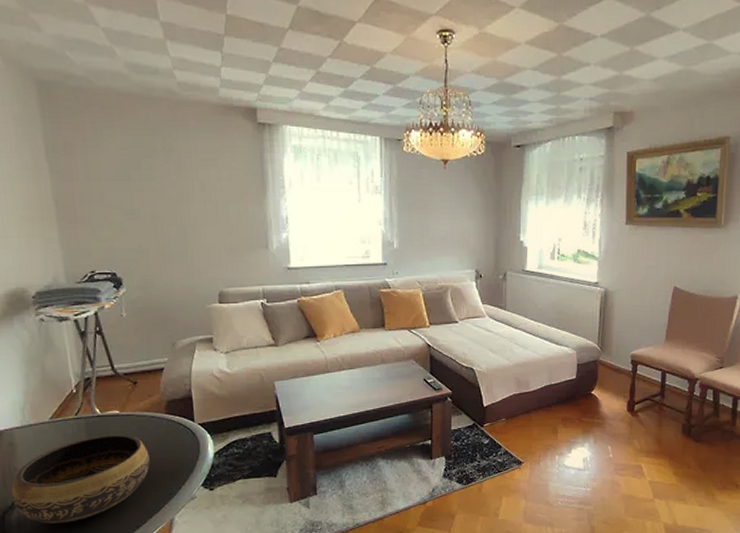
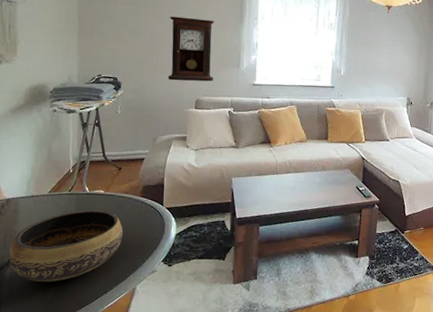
pendulum clock: none [172,191,237,271] -> present [168,16,215,82]

